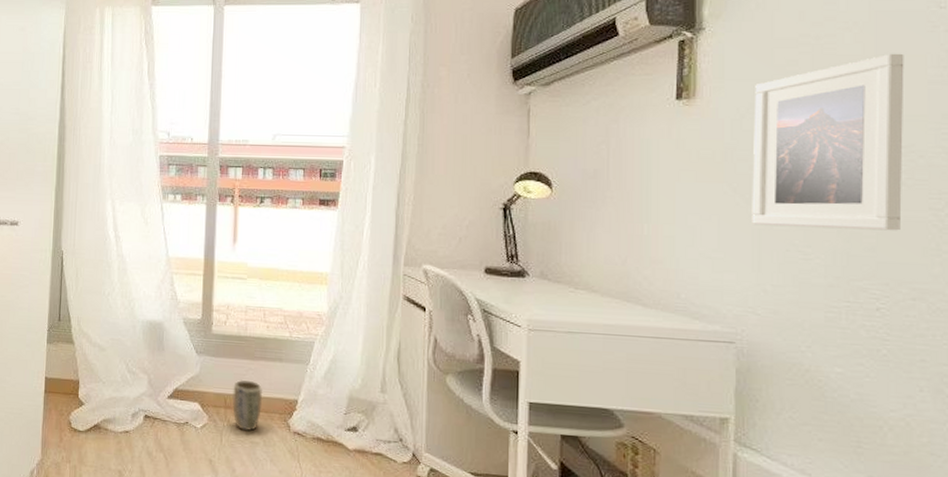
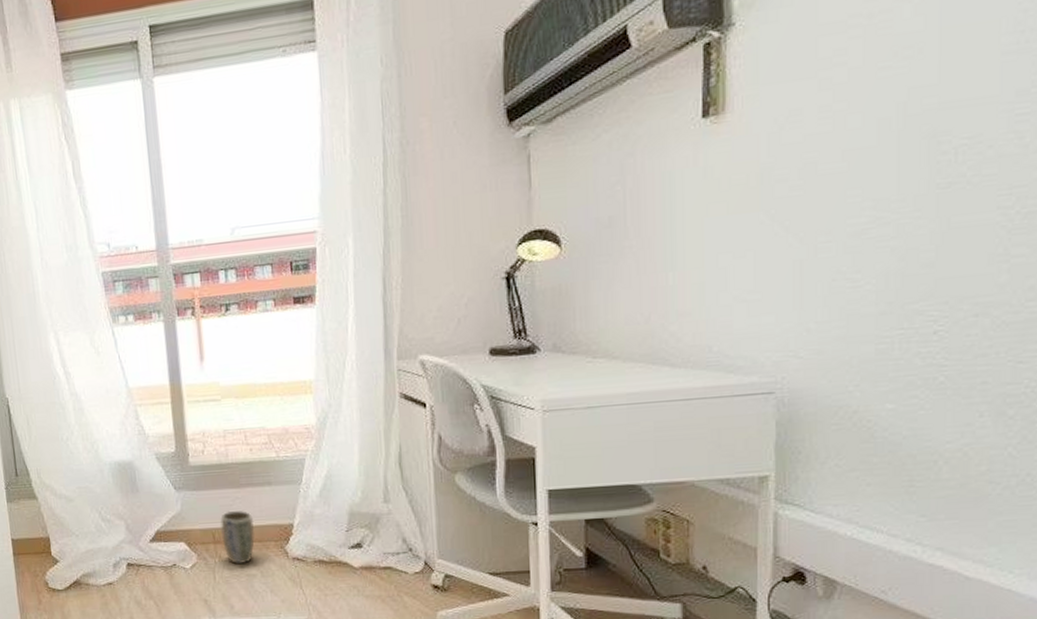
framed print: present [752,53,904,231] -> none [792,21,974,256]

